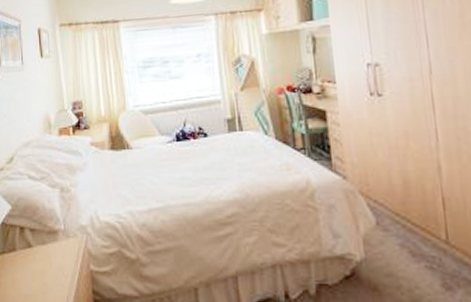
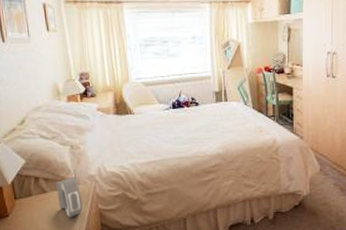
alarm clock: none [43,227,72,280] -> present [56,177,83,217]

